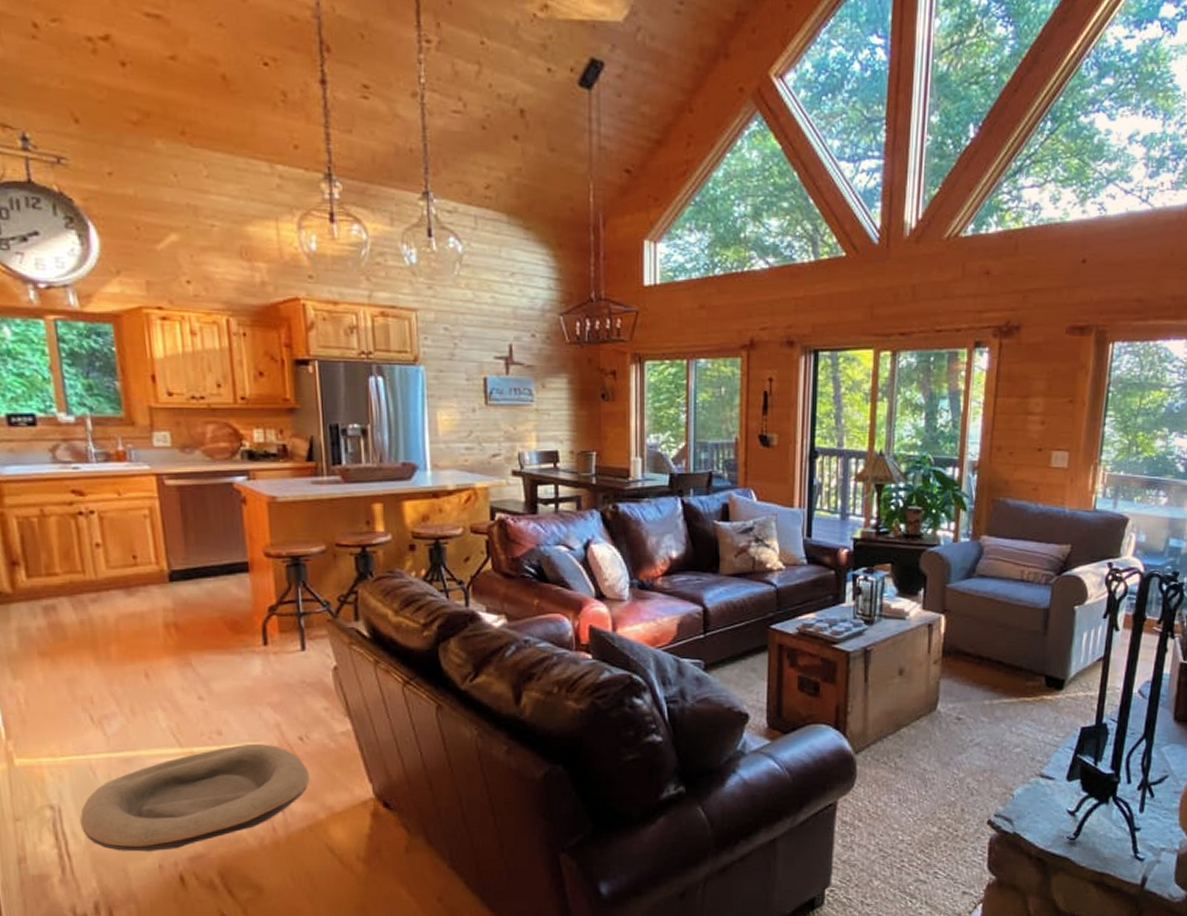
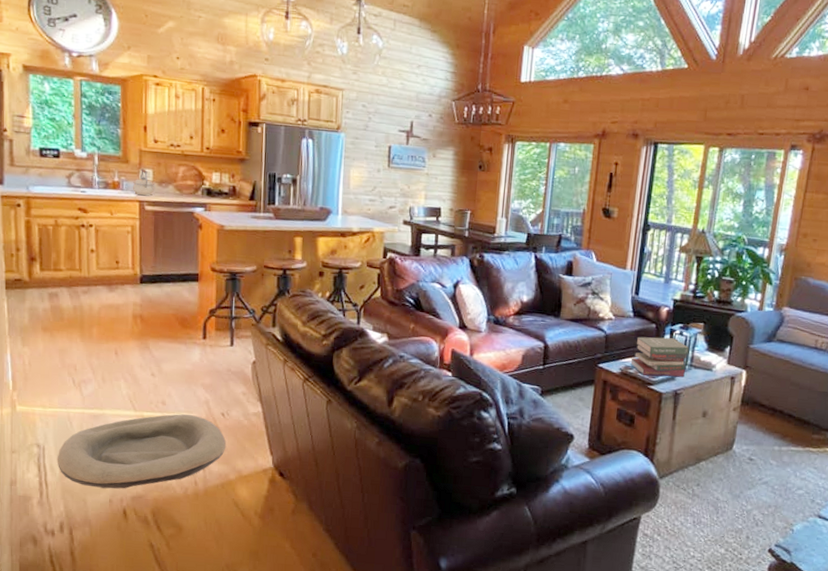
kettle: none [145,431,176,467] -> present [133,168,155,196]
books: none [808,585,876,634] -> present [630,336,689,378]

